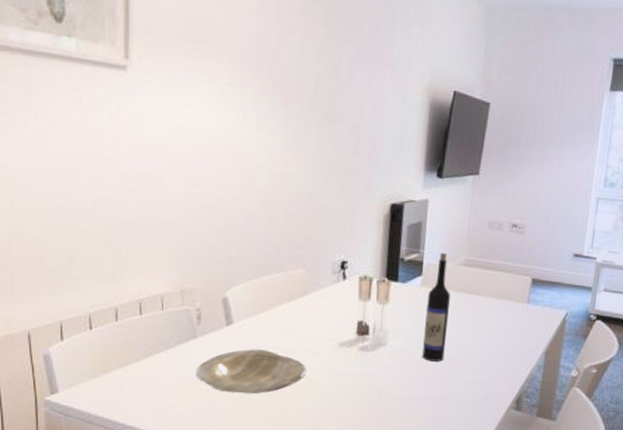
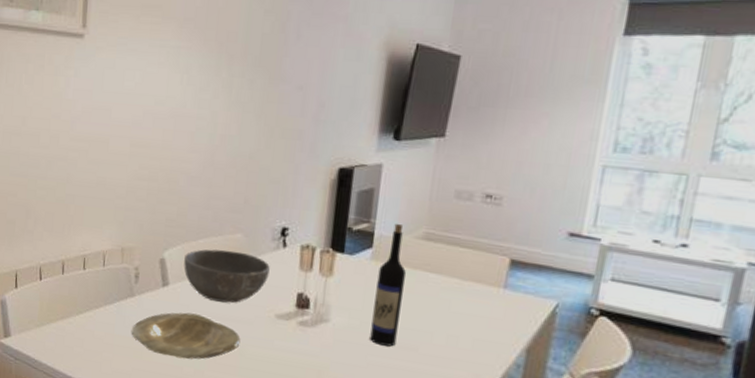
bowl: none [247,285,331,336] -> present [184,249,270,303]

